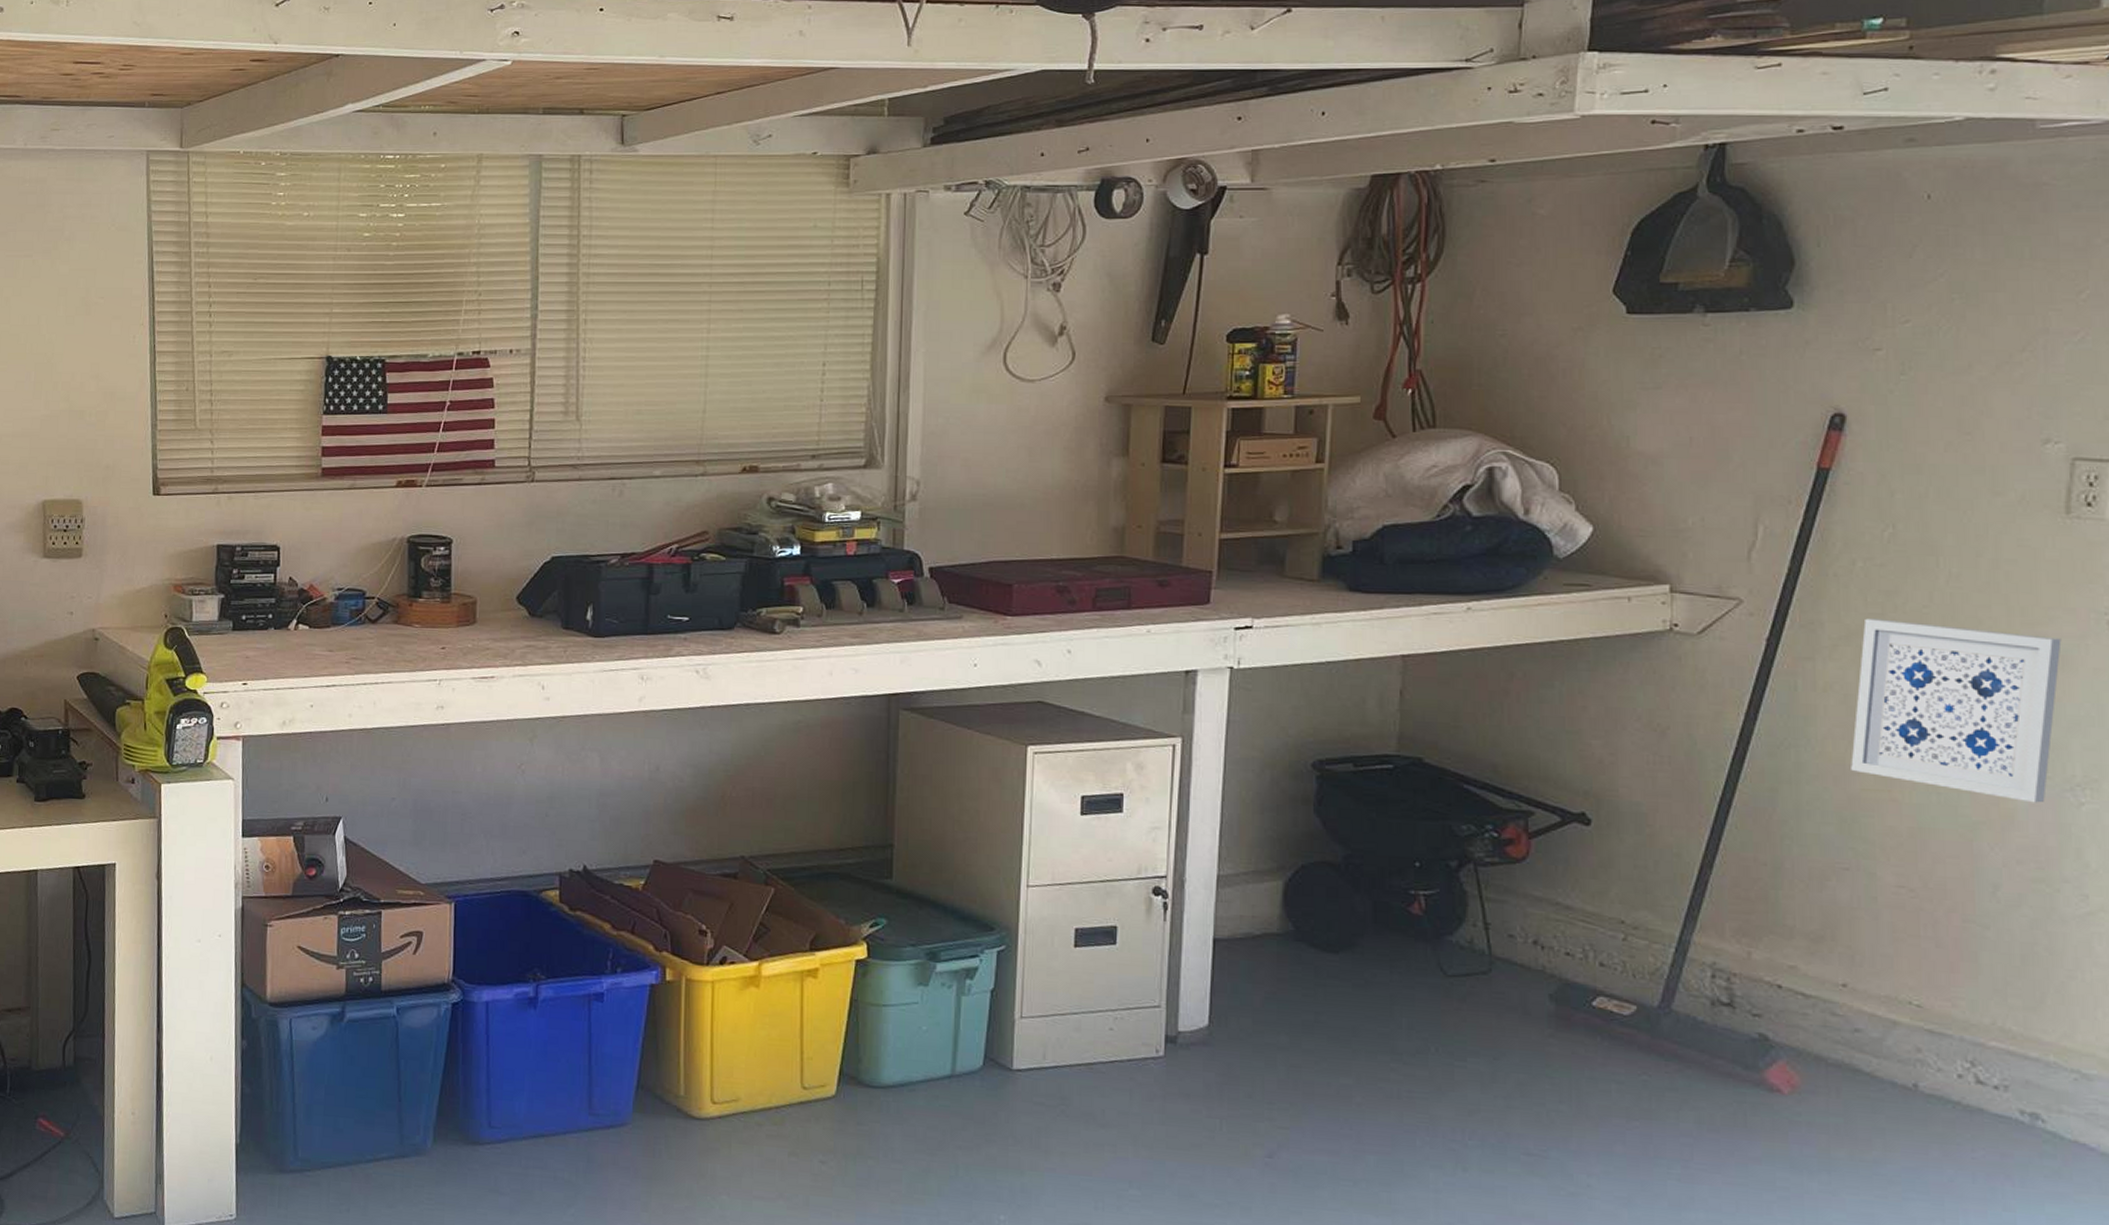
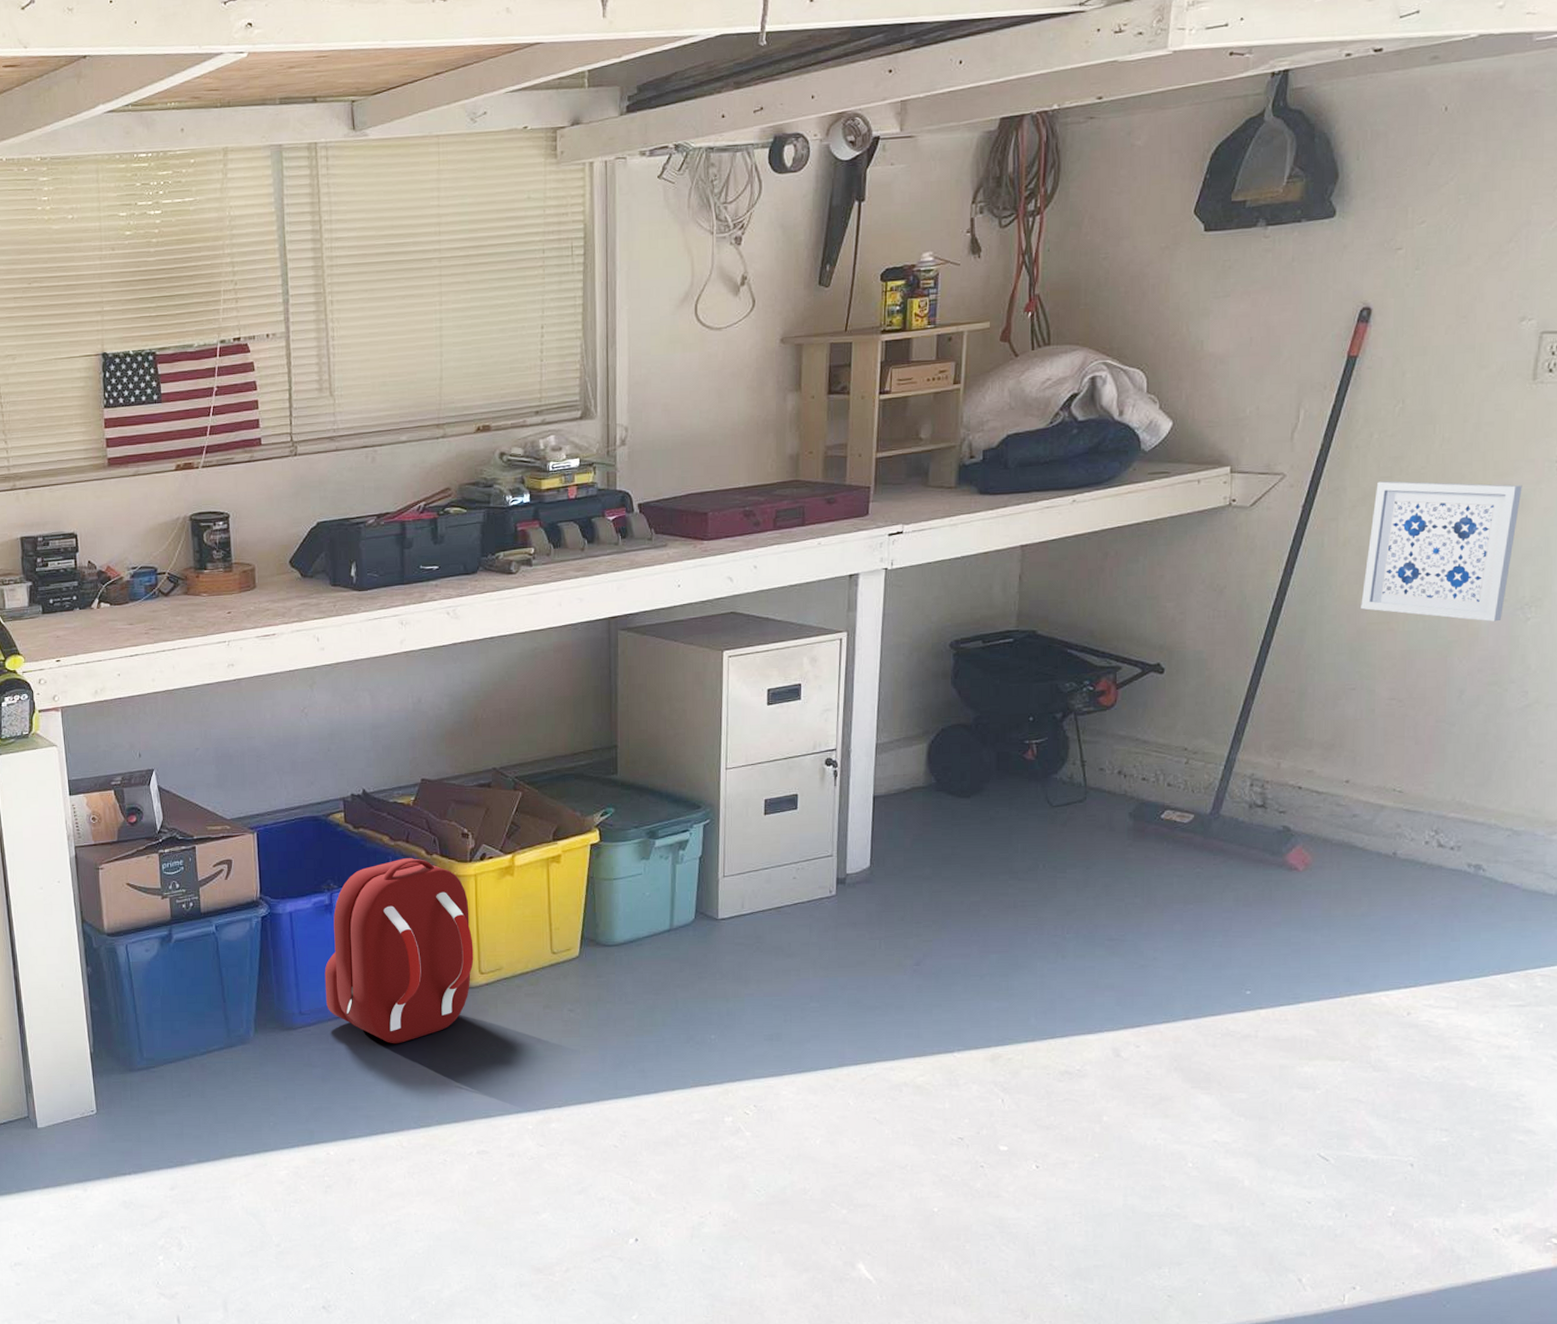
backpack: none [521,952,706,1178] -> present [324,858,474,1044]

